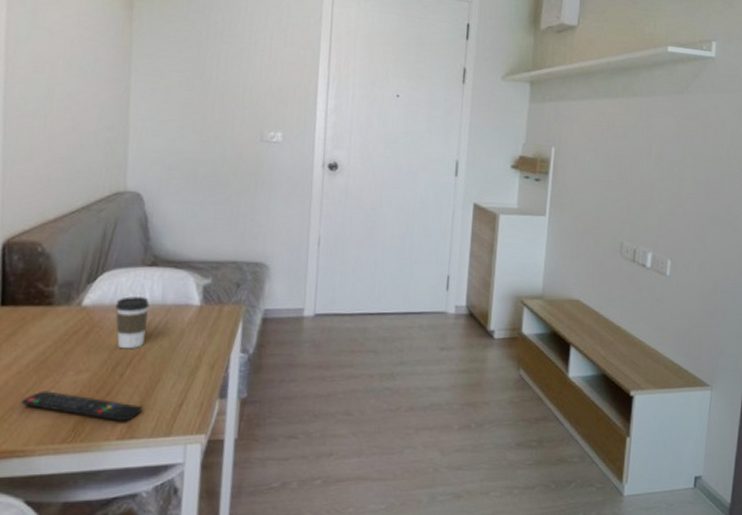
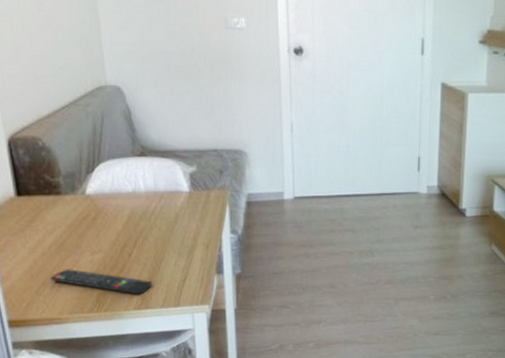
coffee cup: present [115,296,150,349] -> none [114,185,145,232]

